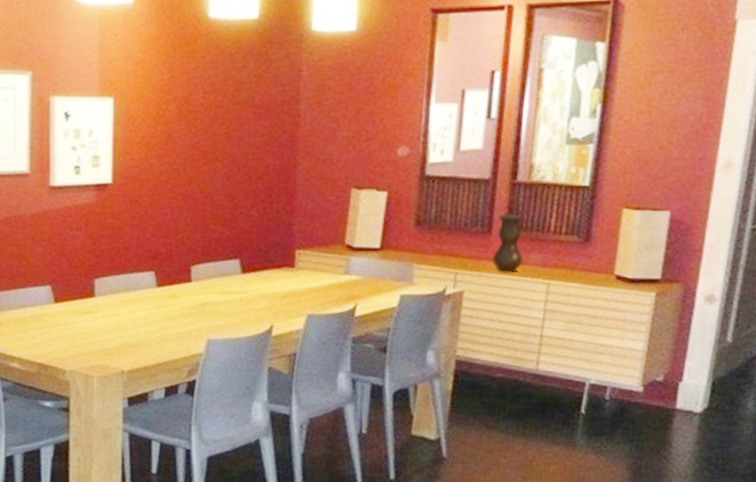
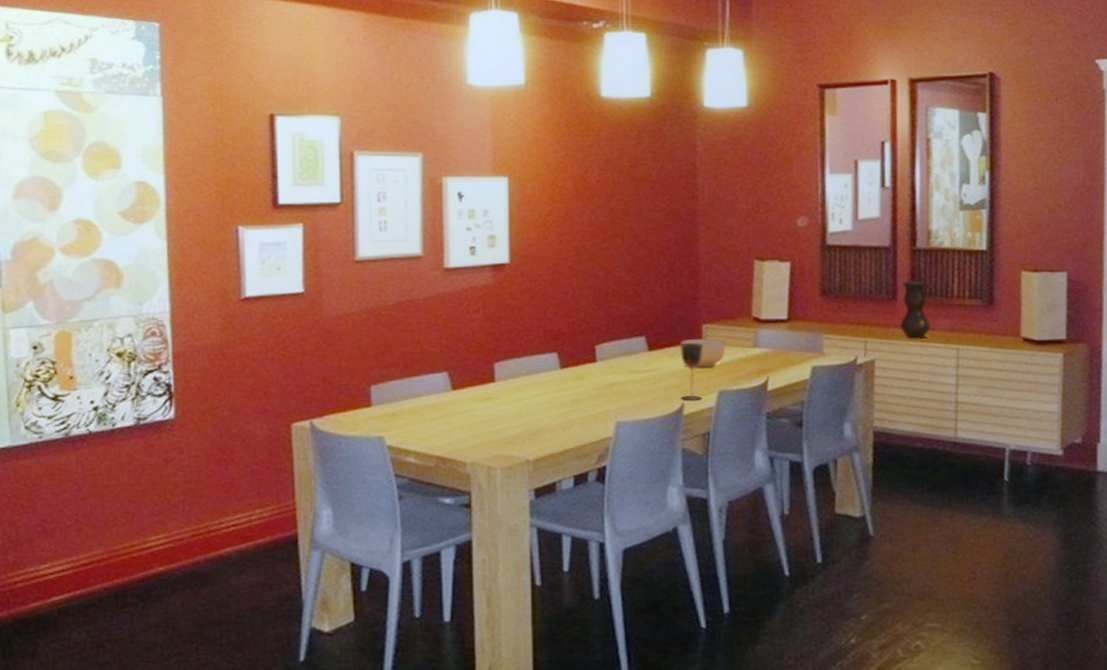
wineglass: none [271,268,295,324] -> present [680,343,703,402]
bowl: none [273,263,318,292] -> present [680,338,726,368]

